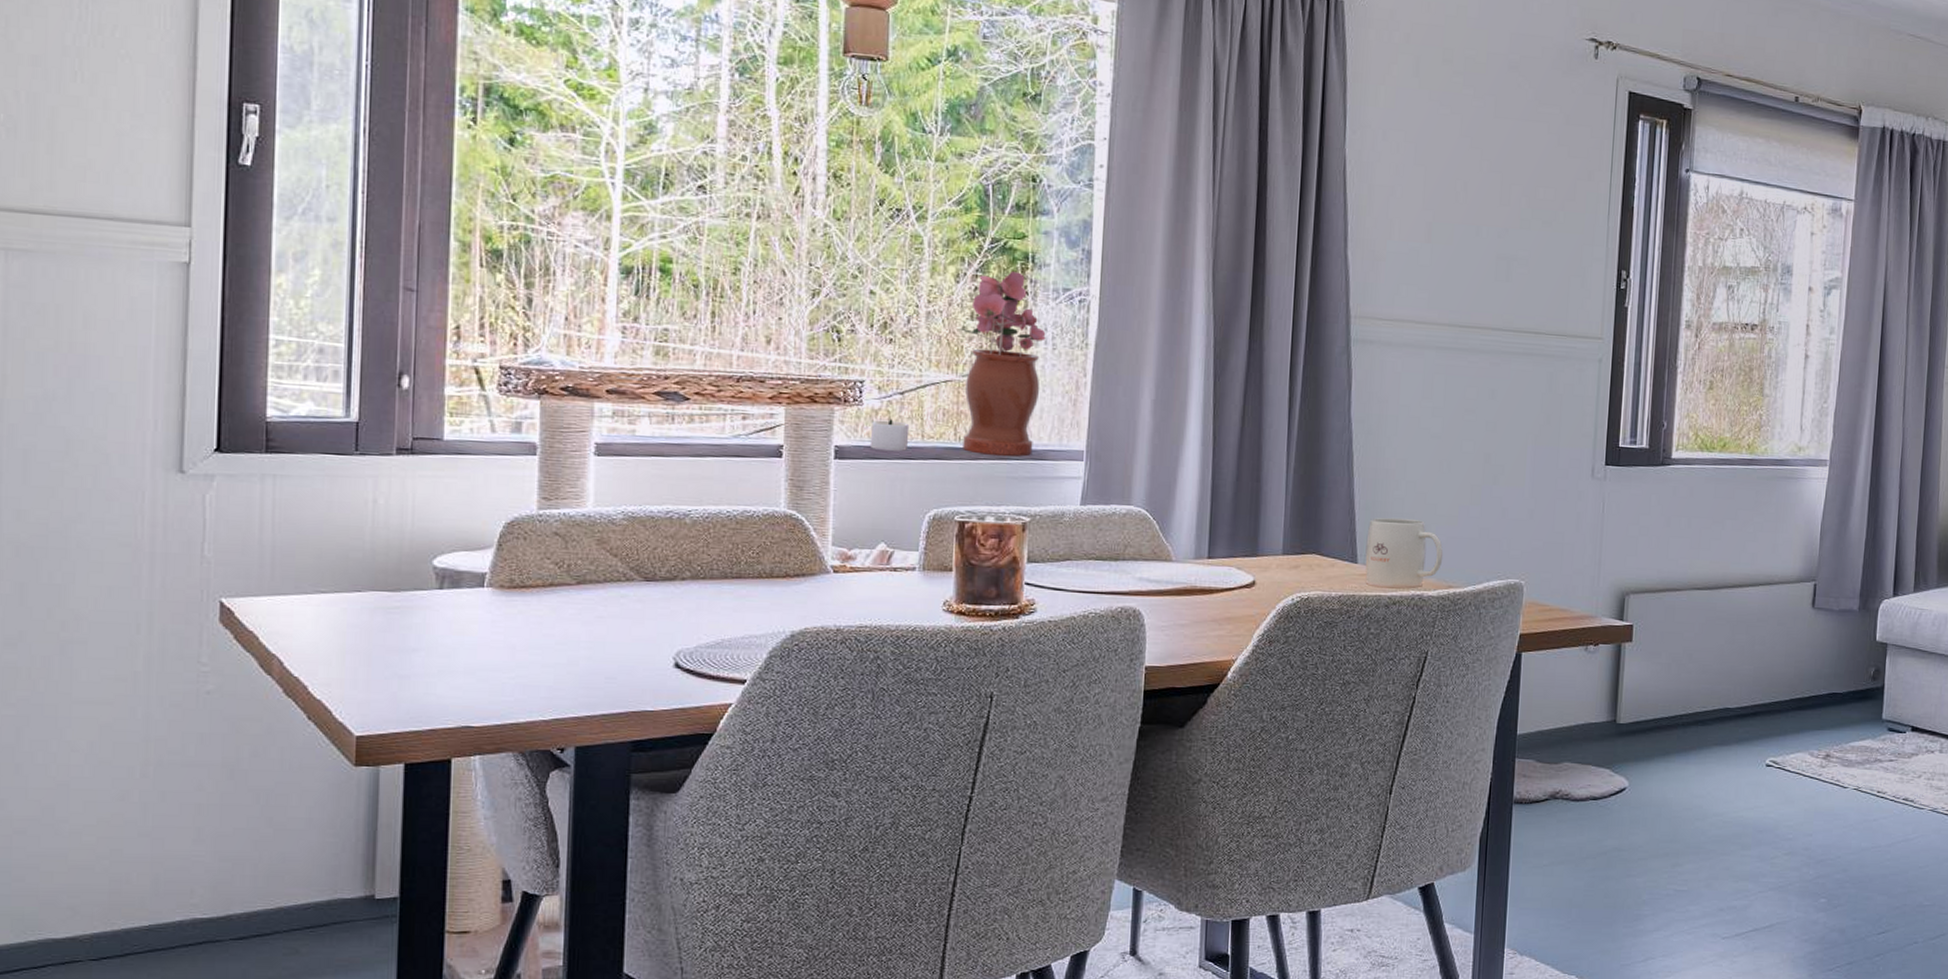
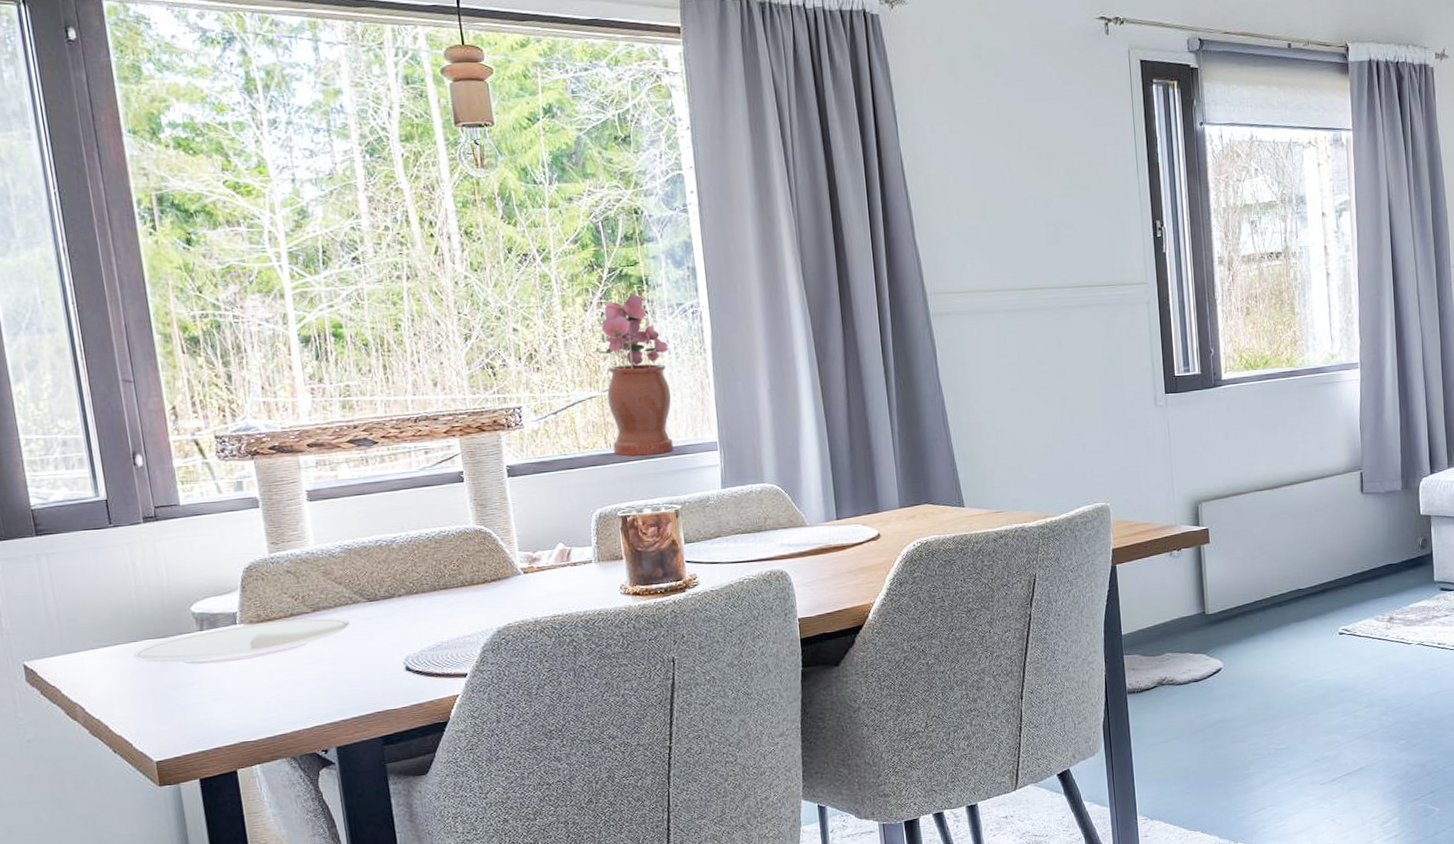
plate: none [354,589,619,630] -> present [133,618,350,665]
candle: present [869,419,910,452] -> none [534,437,568,465]
mug: present [1365,517,1444,589] -> none [969,462,1037,526]

